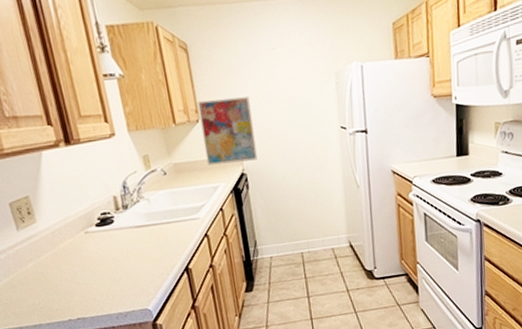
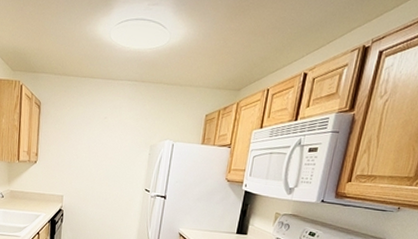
wall art: present [197,97,258,166] -> none [35,148,79,201]

